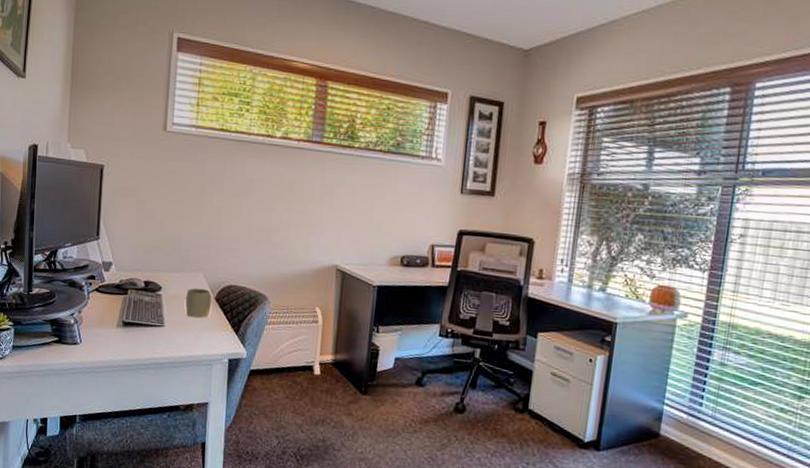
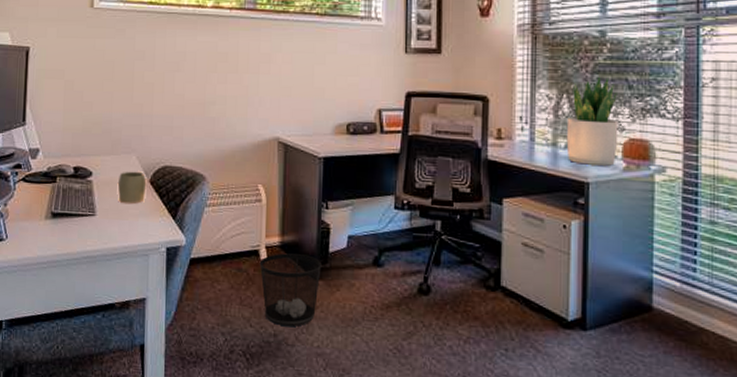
waste bin: none [313,370,369,434] -> present [259,253,322,327]
planter: none [600,226,653,309] -> present [566,76,619,166]

